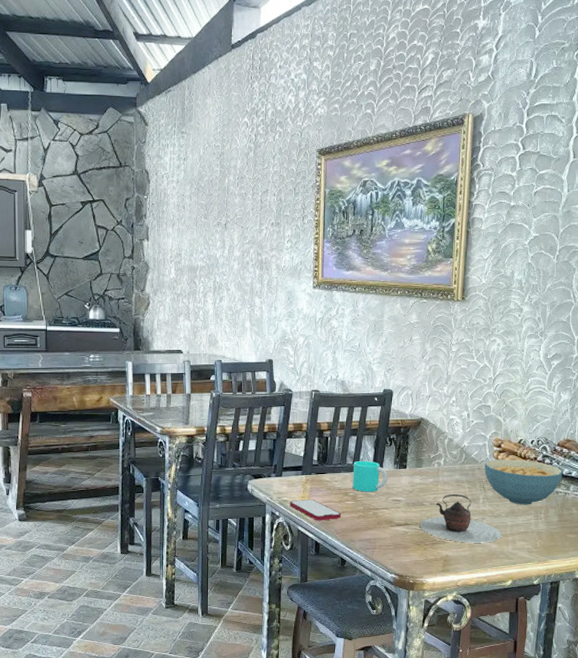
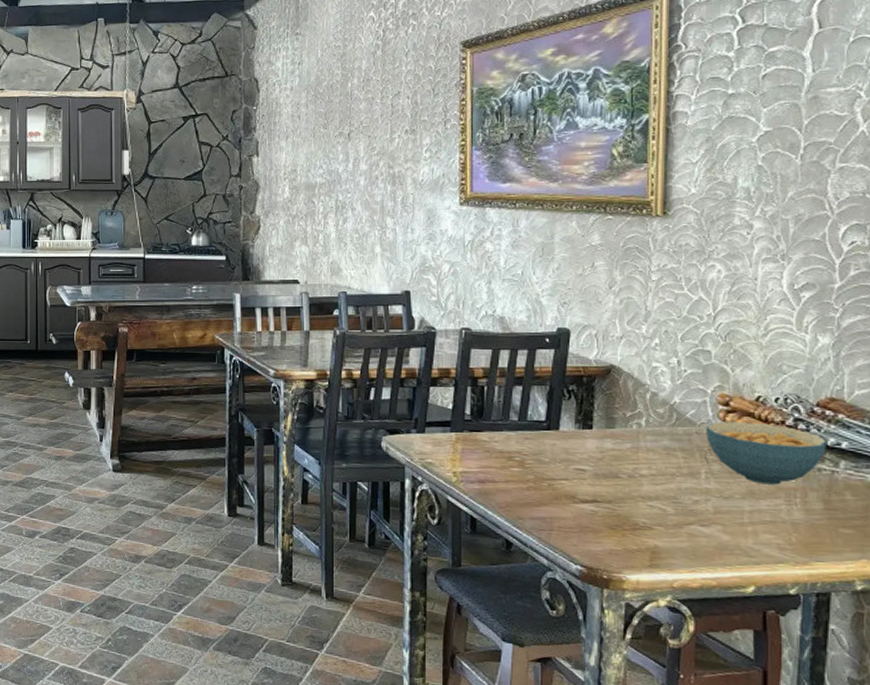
smartphone: present [289,499,341,521] -> none [435,462,504,491]
cup: present [352,460,388,492] -> none [518,416,567,458]
teapot: present [419,493,502,543] -> none [613,464,736,533]

